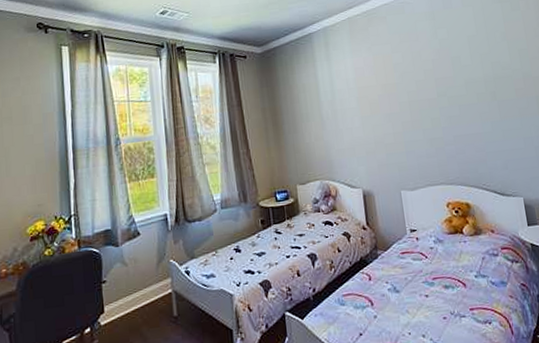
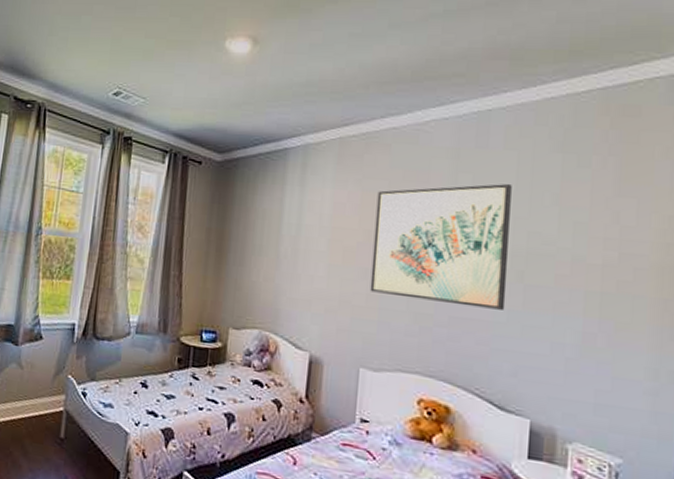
wall art: none [384,30,489,131] -> present [370,183,512,310]

